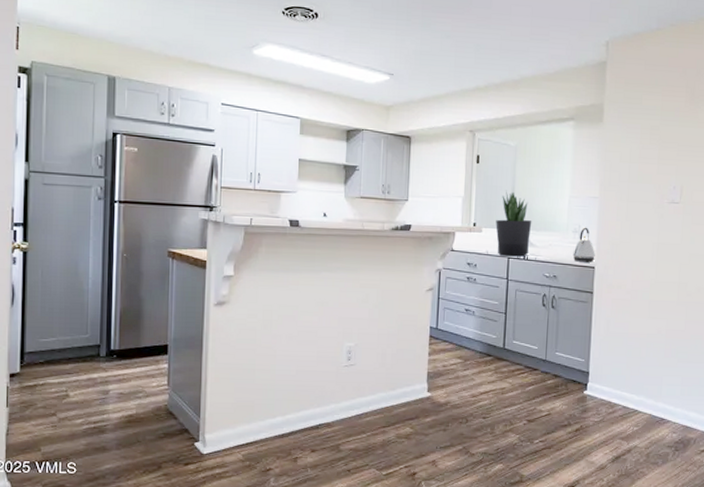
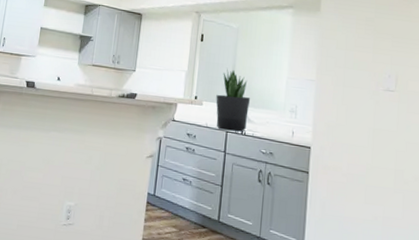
kettle: present [572,227,596,262] -> none [289,107,312,143]

